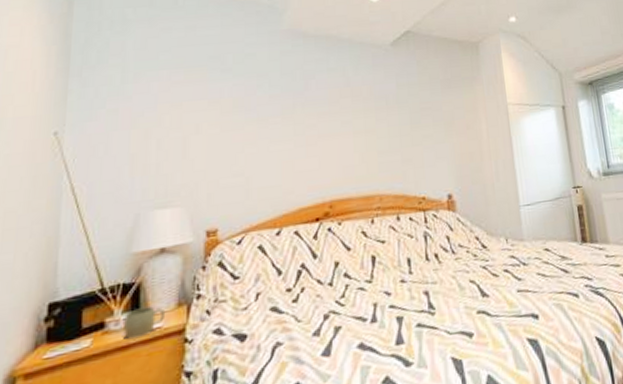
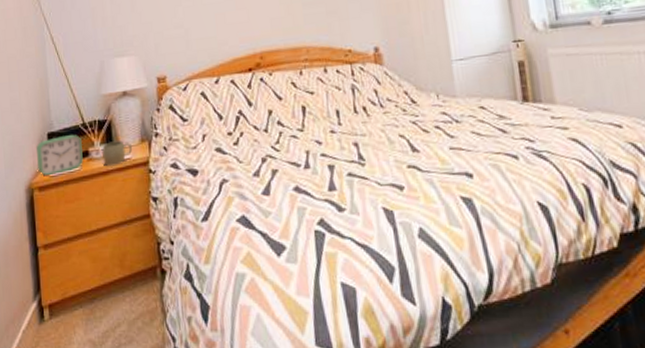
alarm clock: none [27,302,97,359] -> present [36,134,83,176]

